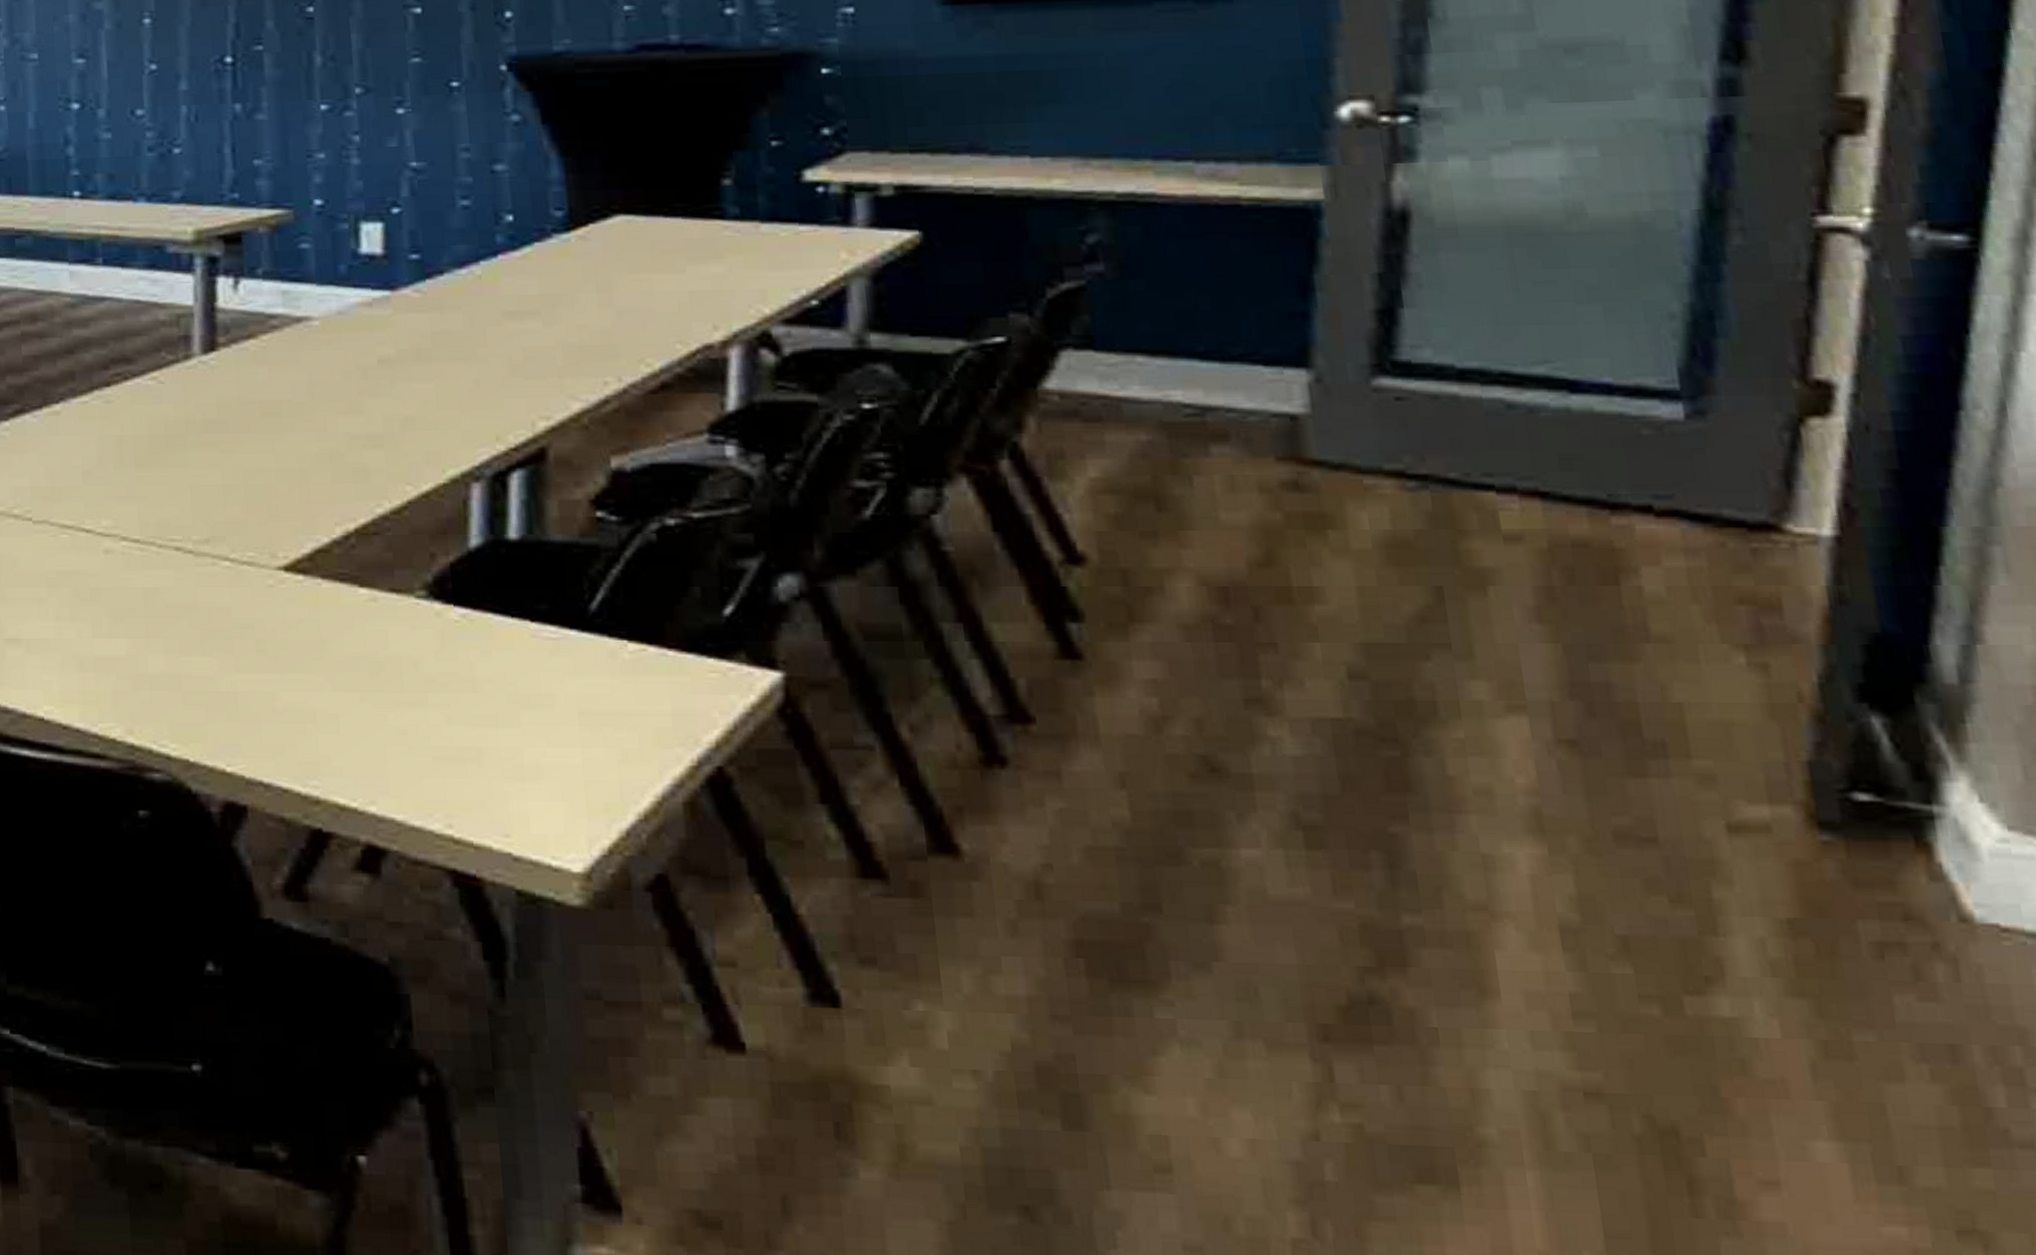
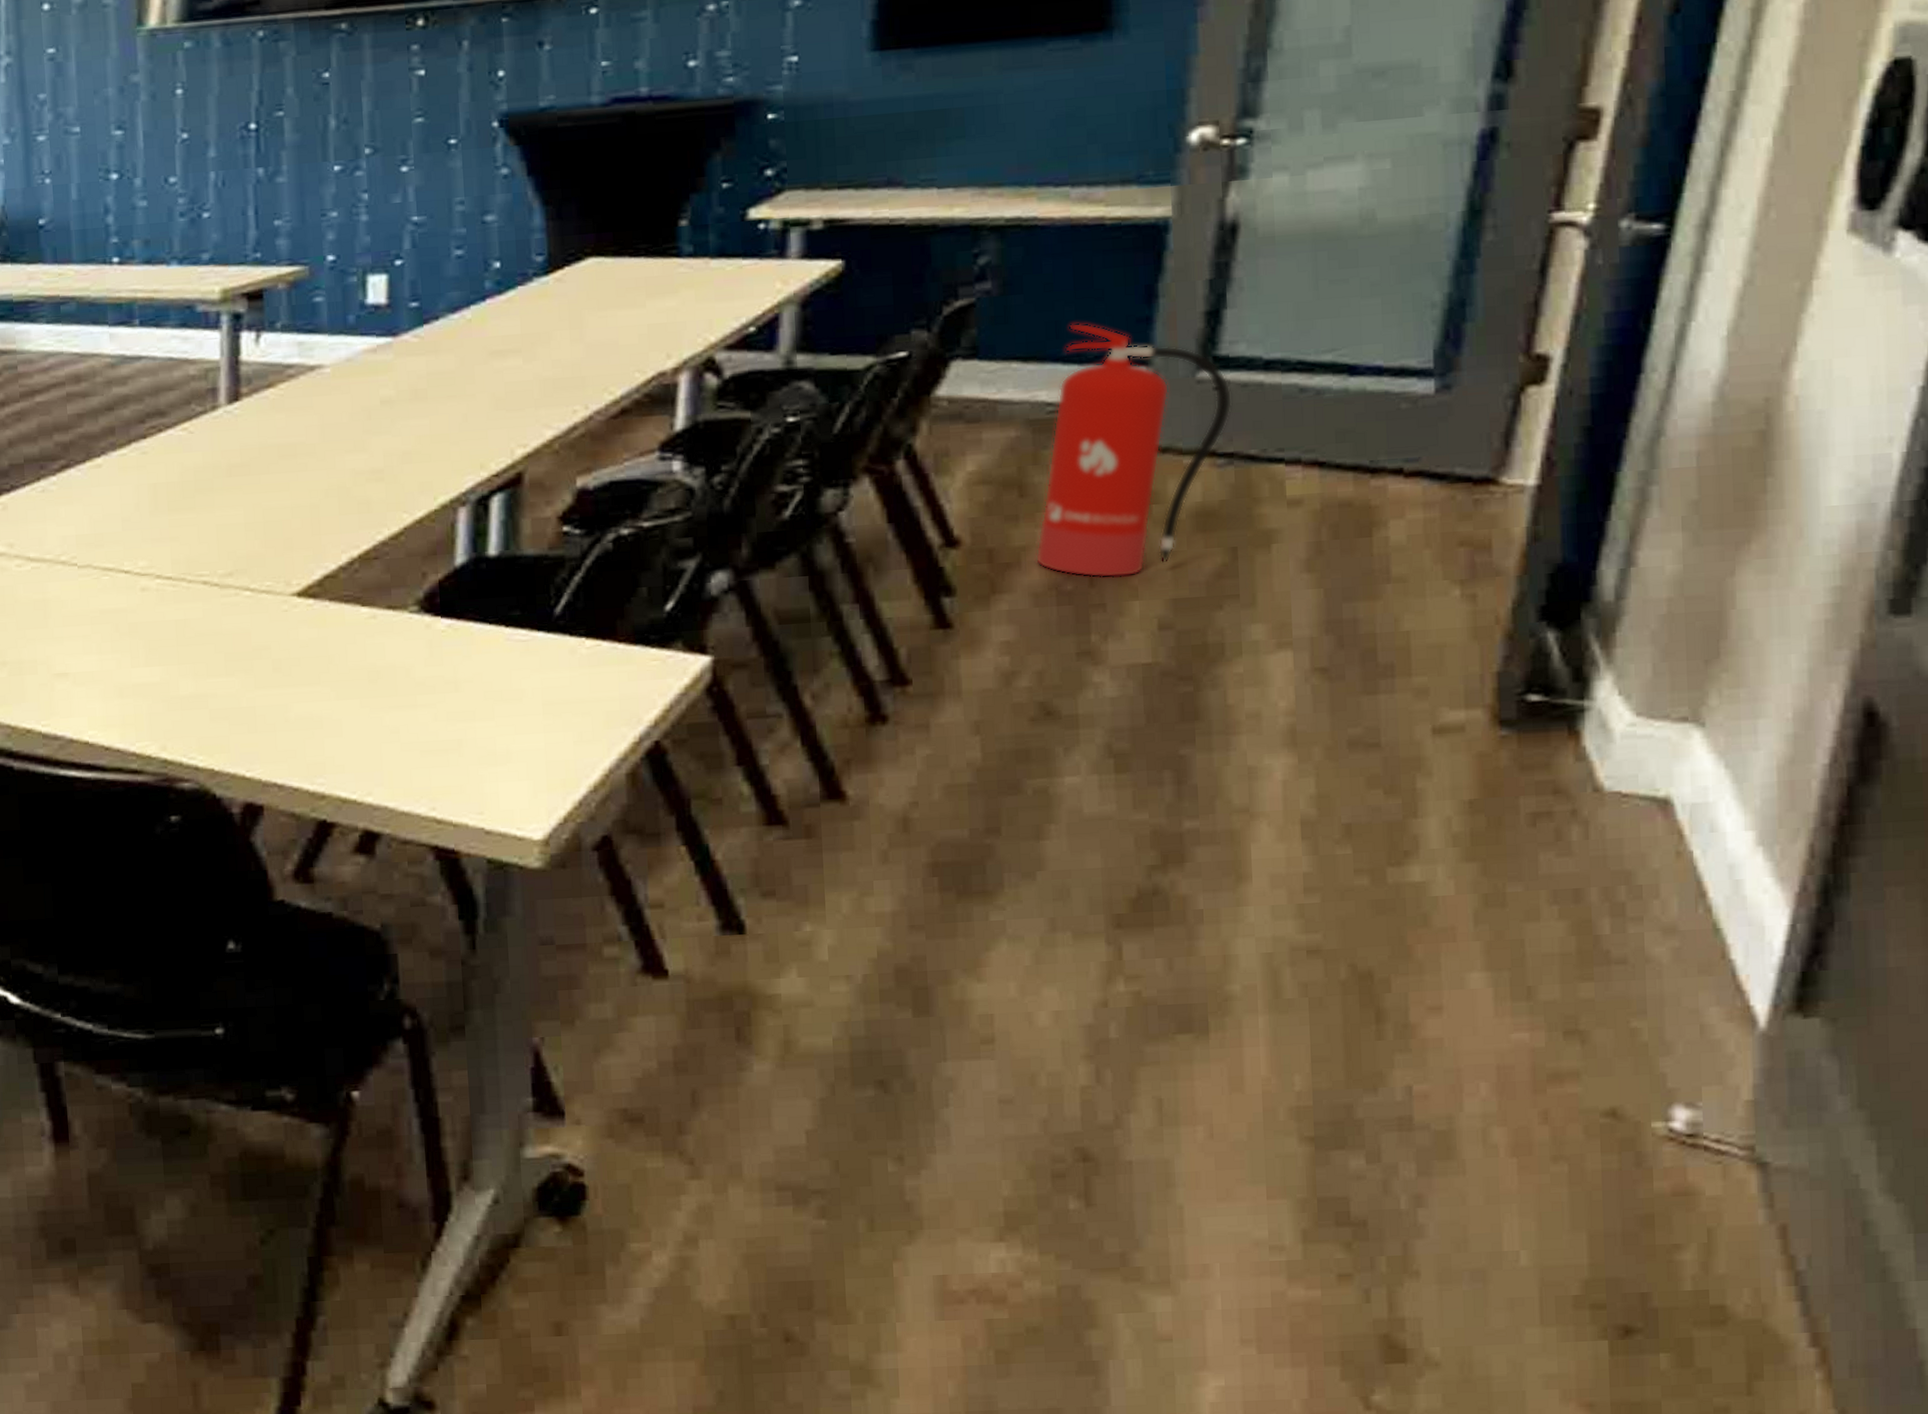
fire extinguisher: none [1181,314,1421,613] -> present [1035,322,1233,578]

